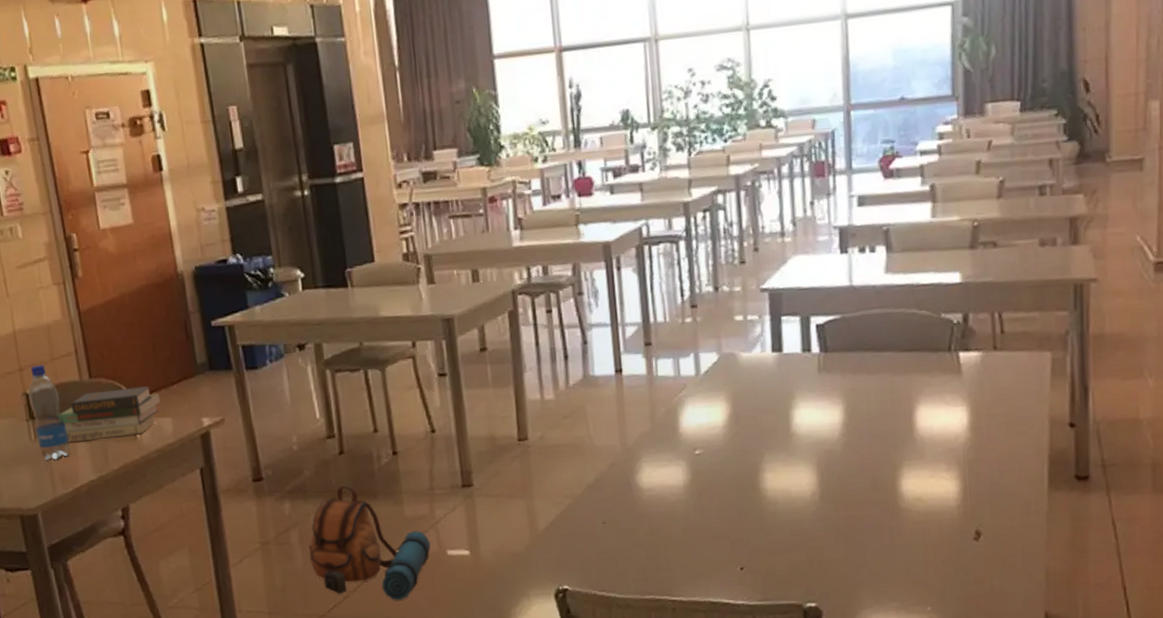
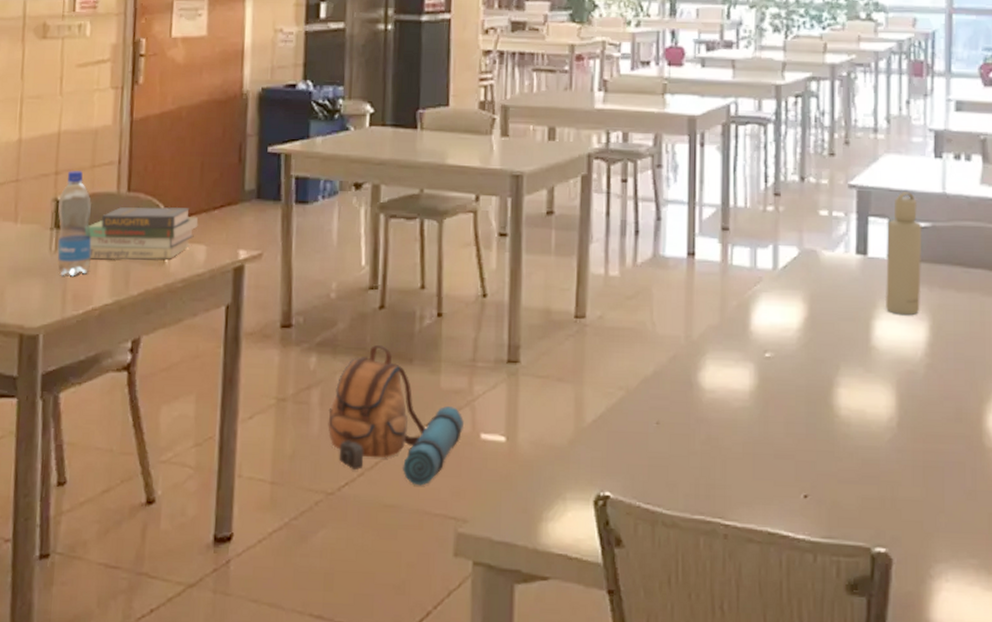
bottle: none [800,288,835,402] -> present [885,192,922,315]

